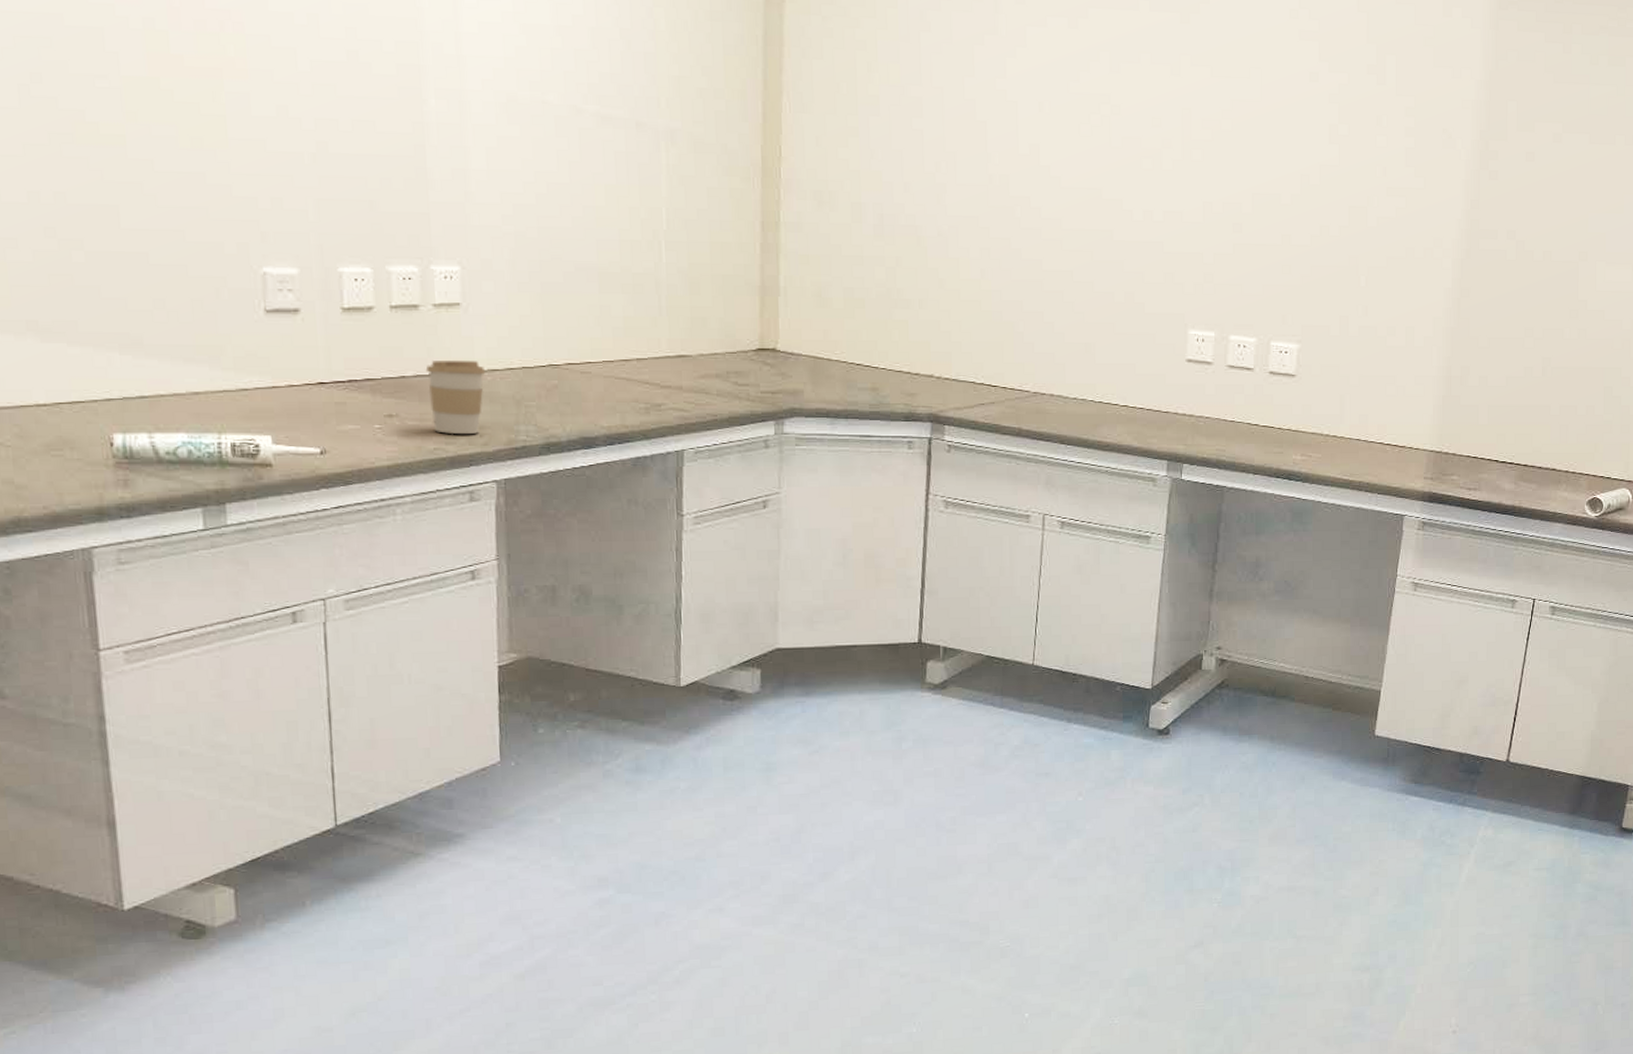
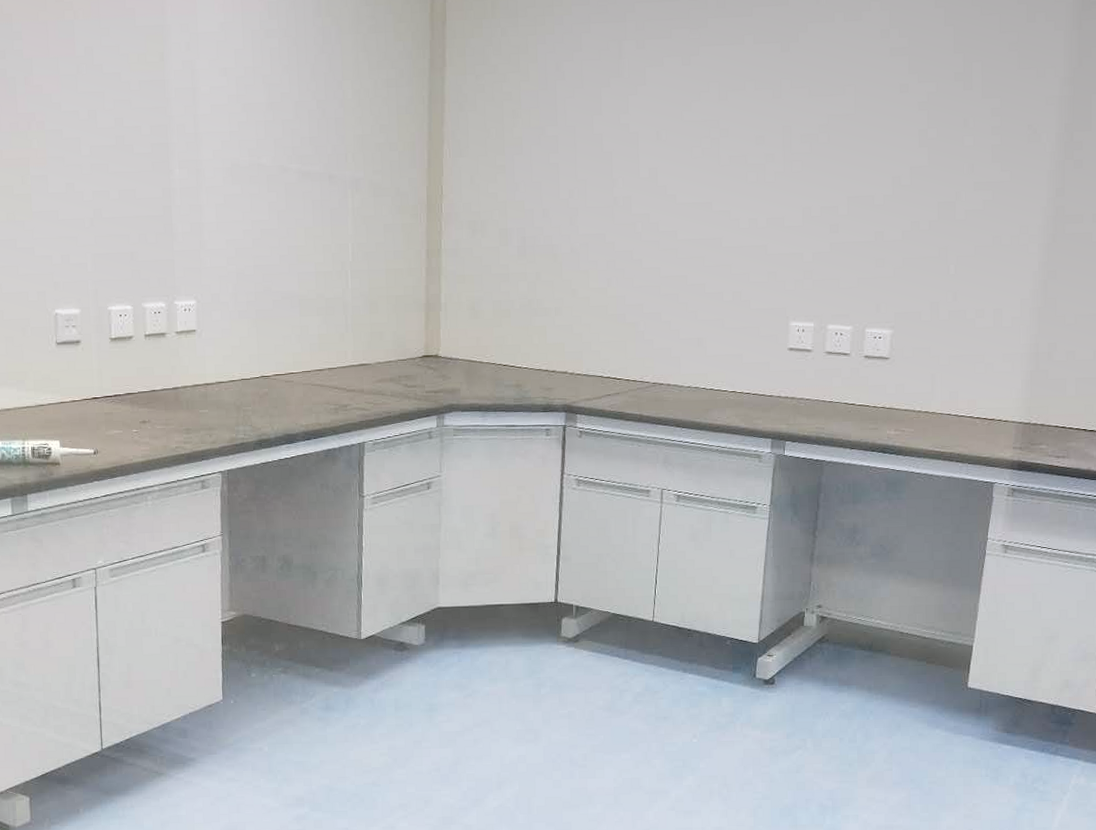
coffee cup: present [425,361,486,434] -> none [170,376,214,435]

